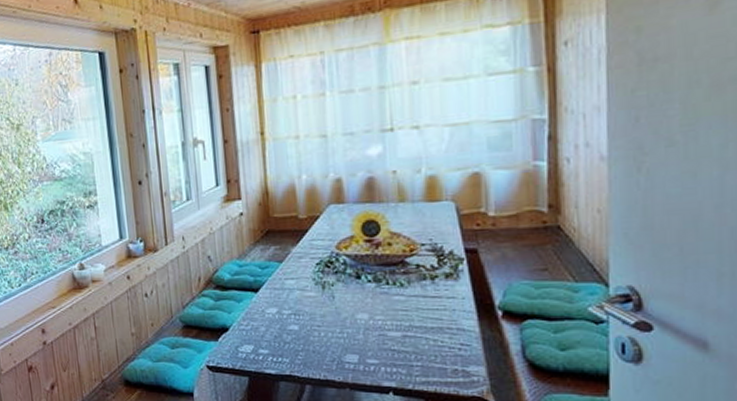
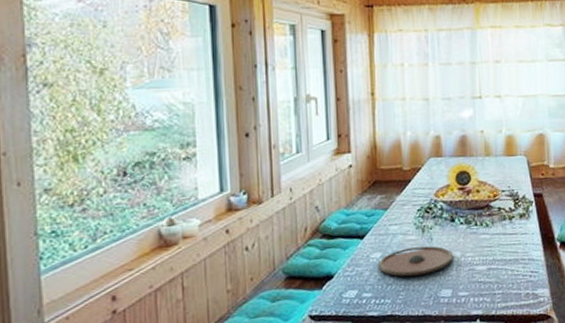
plate: none [273,304,361,336] -> present [377,246,454,277]

